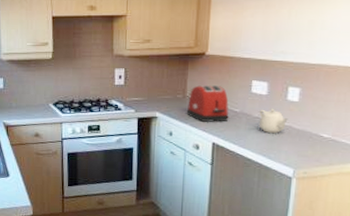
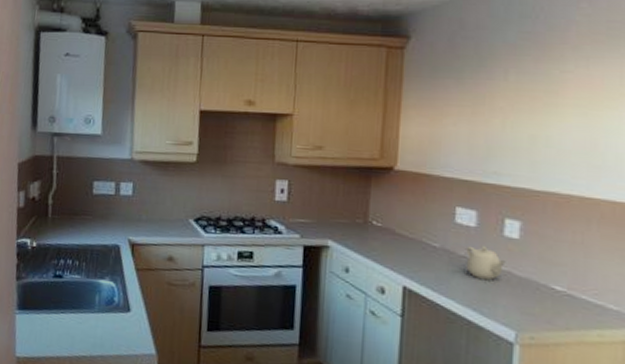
toaster: present [186,85,229,122] -> none [368,208,425,259]

